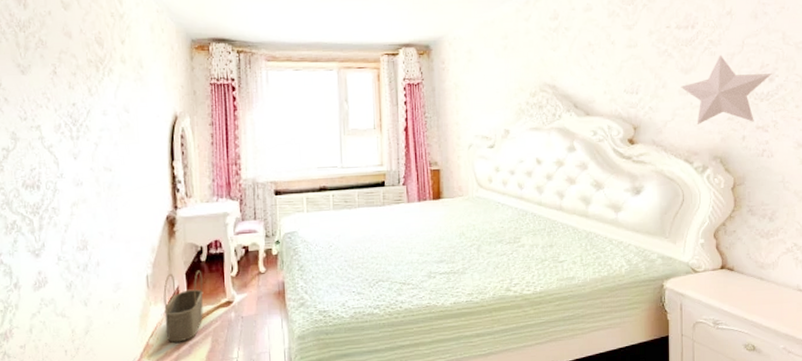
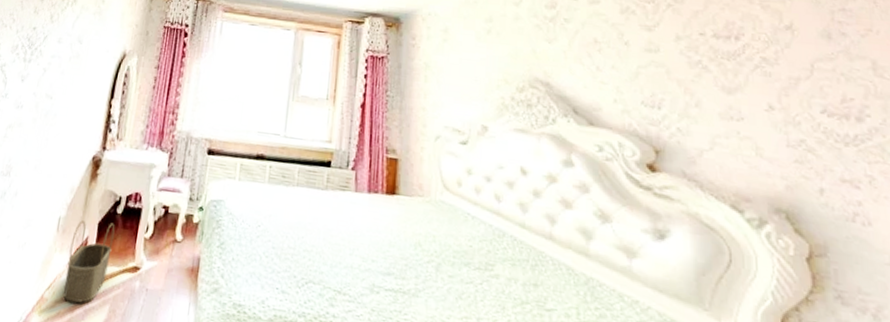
decorative star: present [681,54,772,124] -> none [722,77,860,172]

